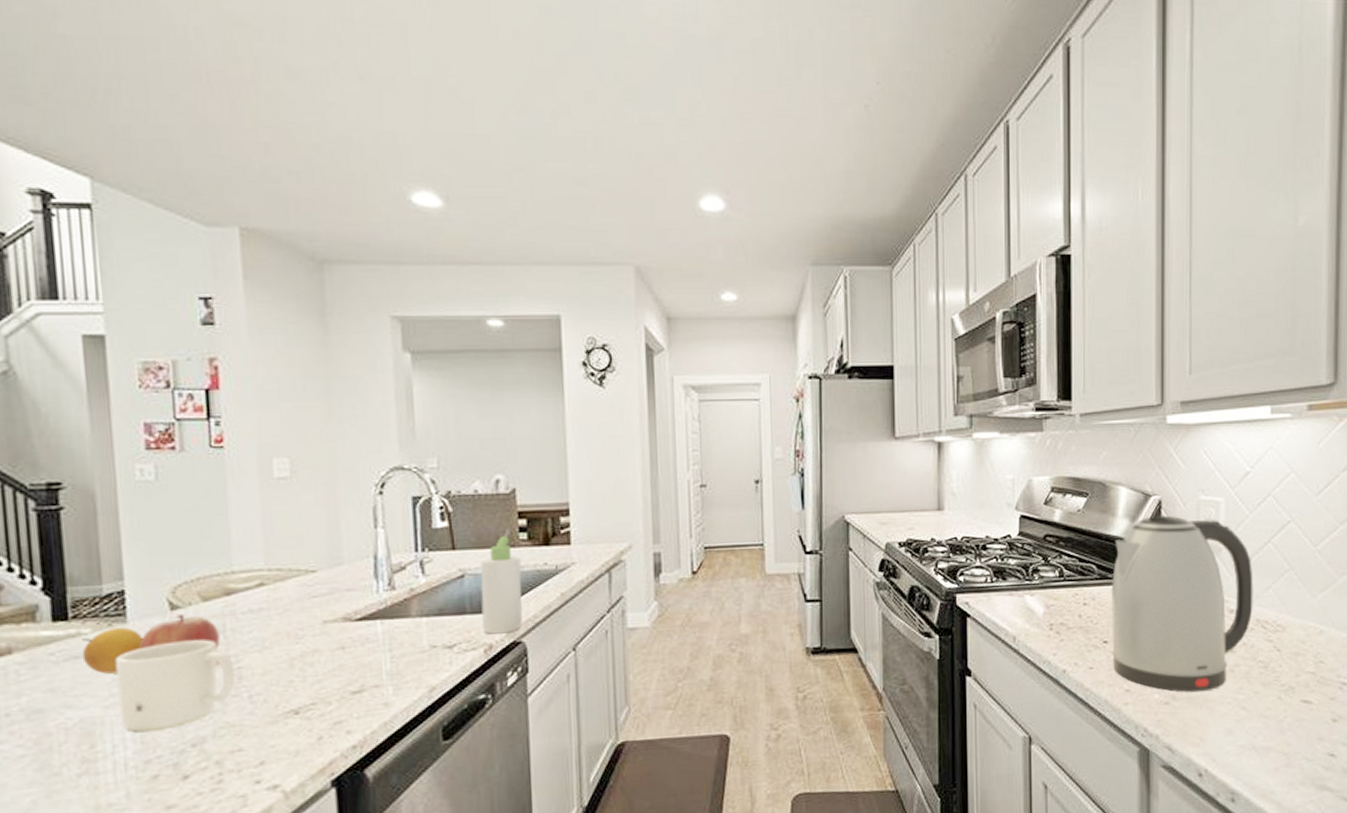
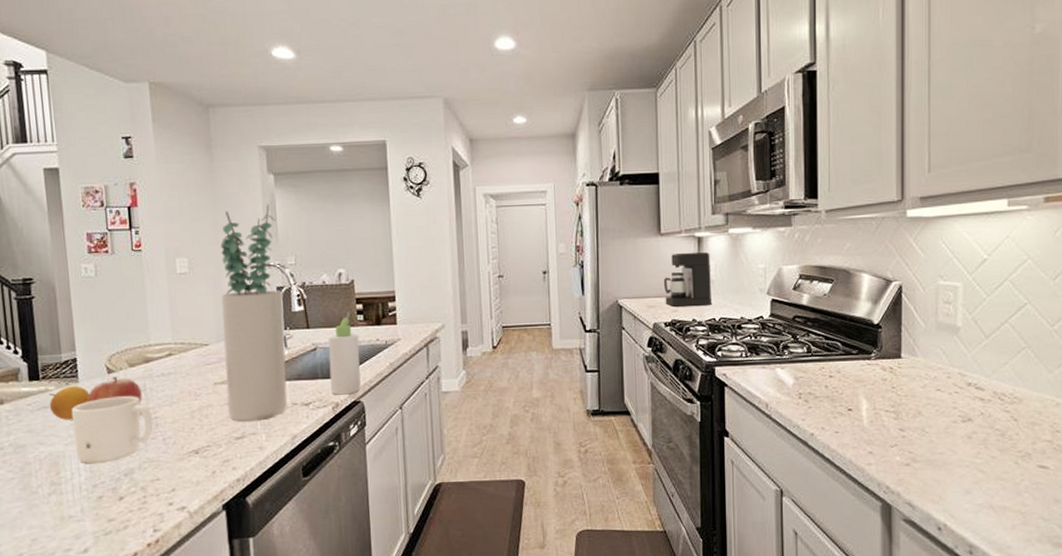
vase: none [335,391,424,671] -> present [220,204,288,422]
coffee maker: none [898,460,953,525] -> present [663,252,711,308]
kettle: present [1112,515,1253,692] -> none [856,298,991,455]

